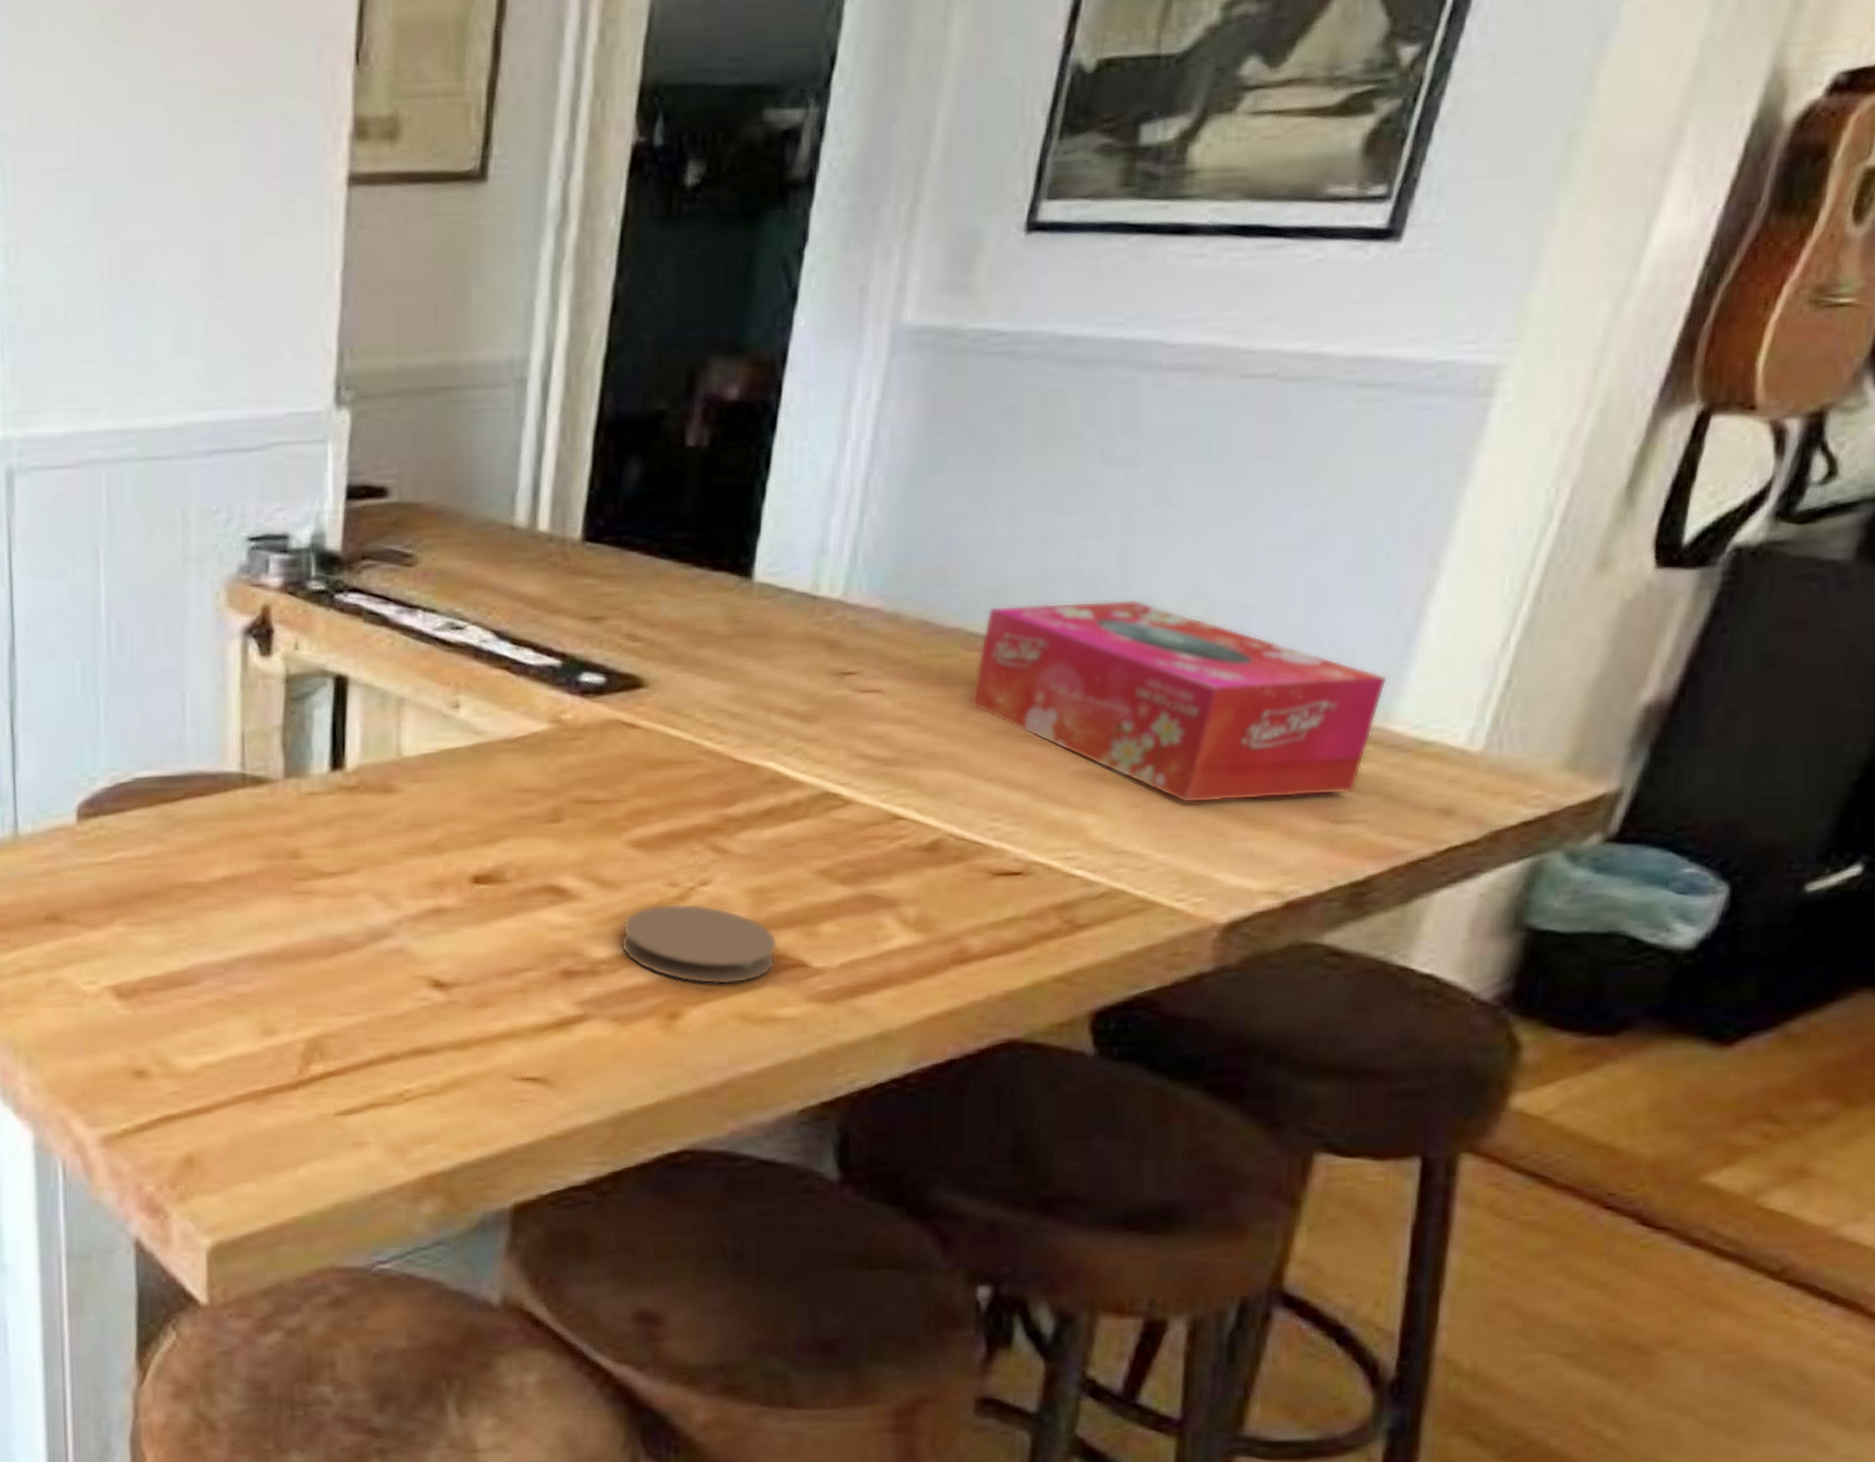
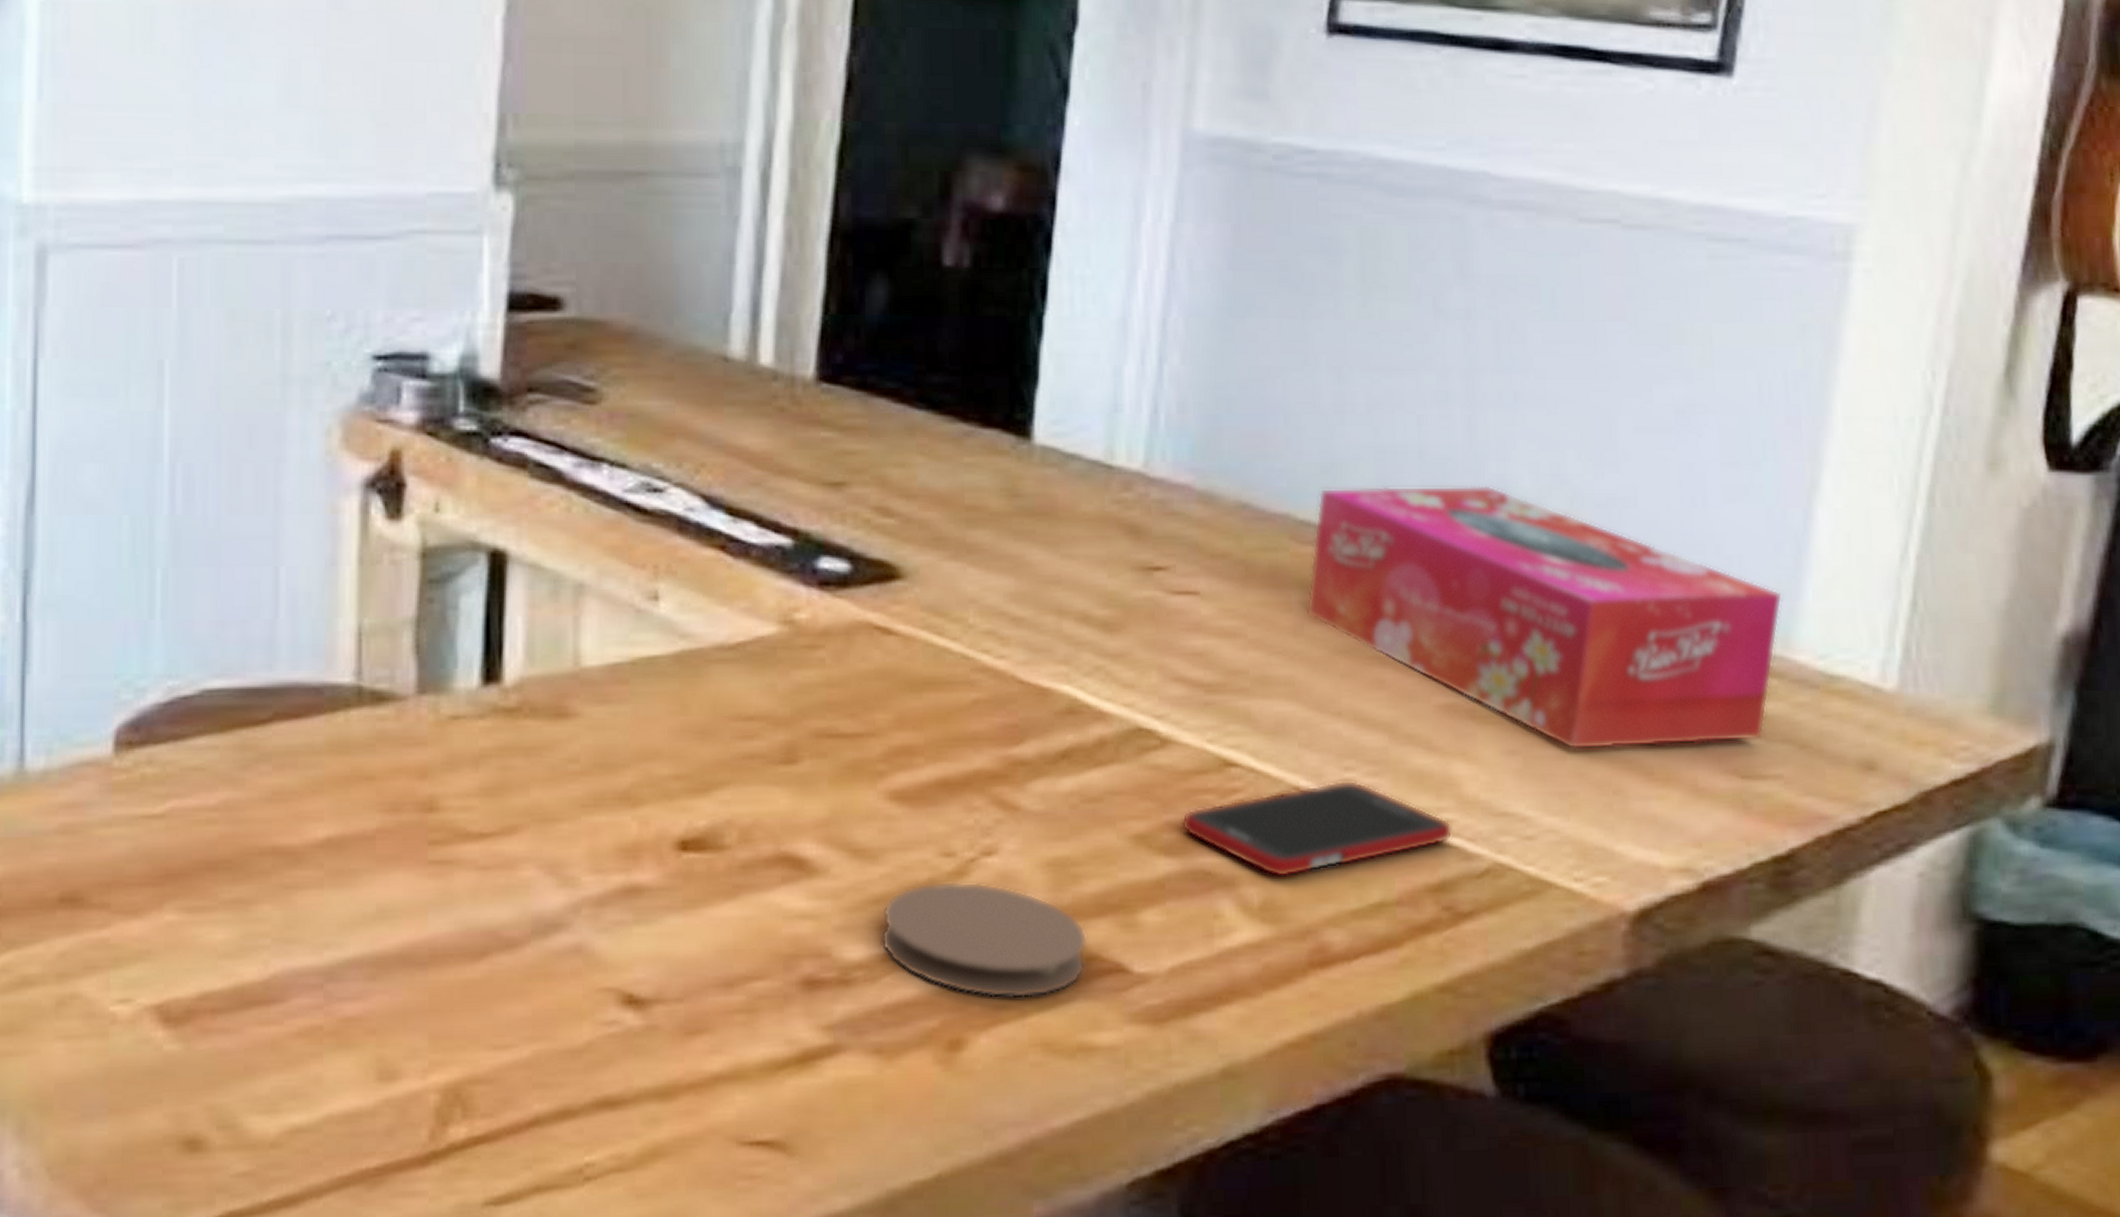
cell phone: none [857,828,1078,900] -> present [1182,780,1453,878]

